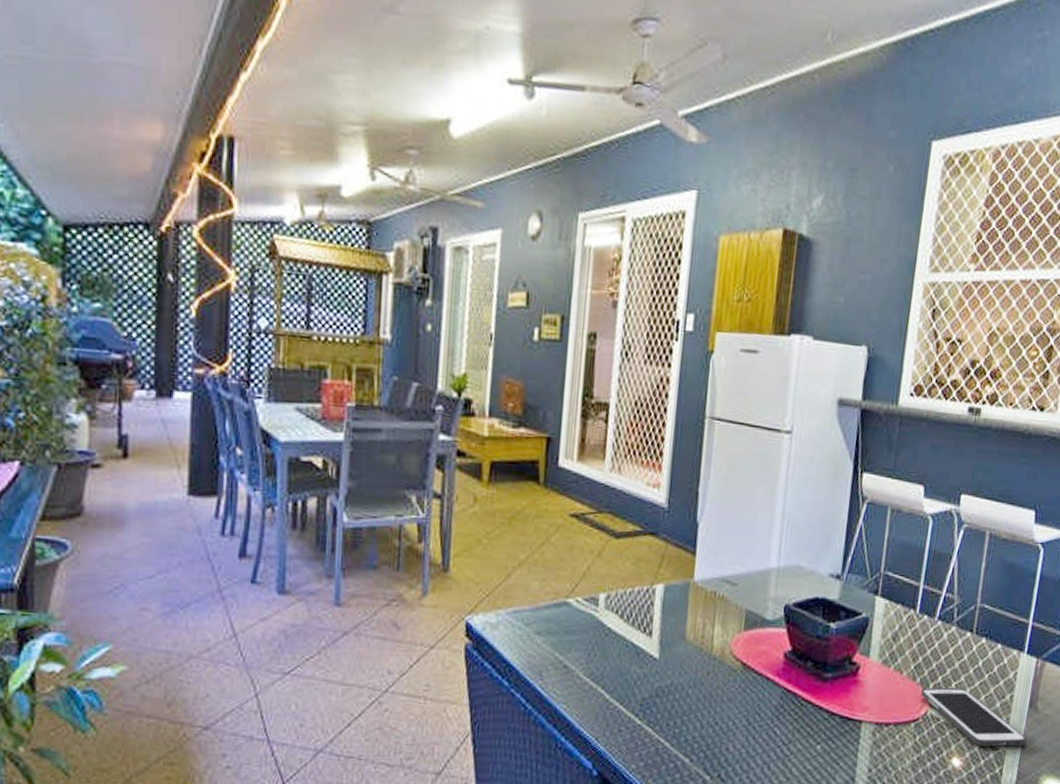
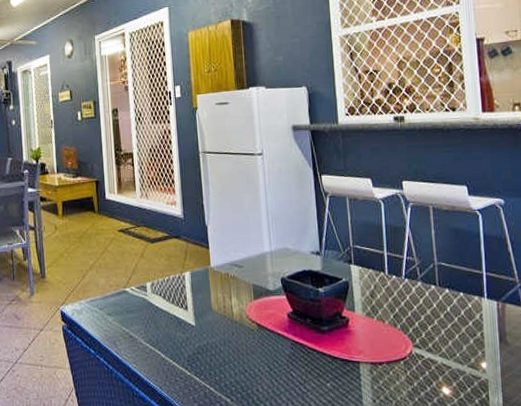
cell phone: present [920,687,1027,748] -> none [403,330,504,377]

